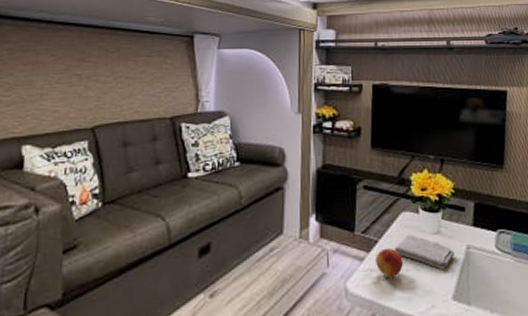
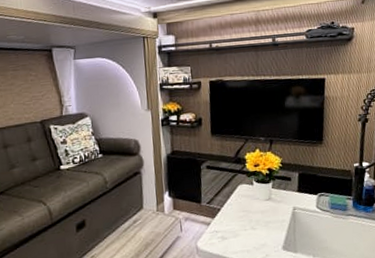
fruit: present [376,248,404,278] -> none [219,213,243,237]
washcloth: present [394,234,454,270] -> none [234,202,283,228]

